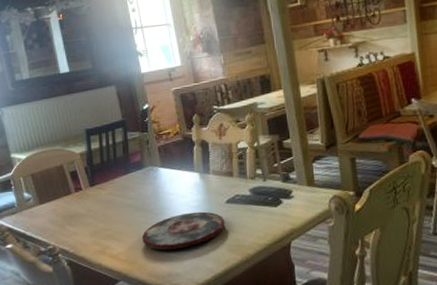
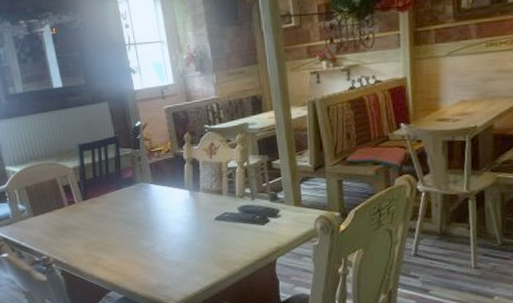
plate: present [142,211,225,250] -> none [133,227,214,263]

